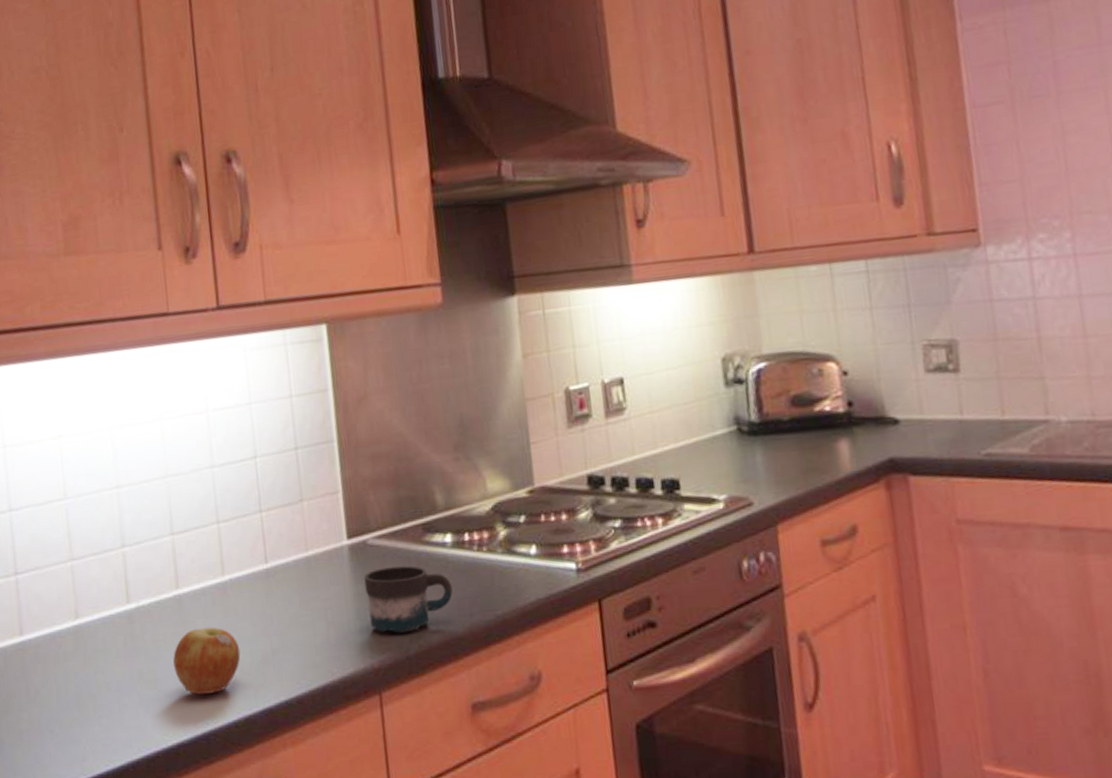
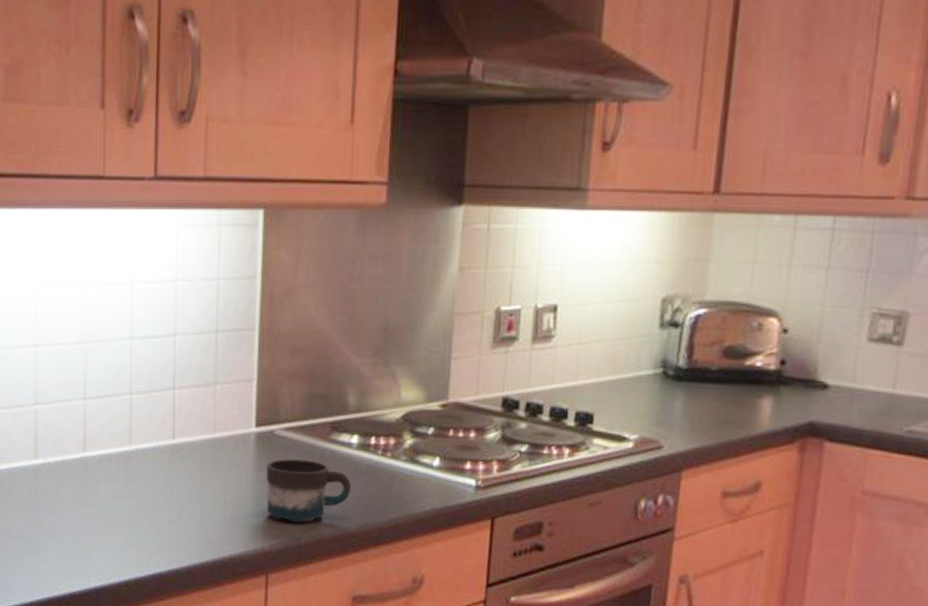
apple: present [173,627,241,695] -> none [74,490,138,553]

